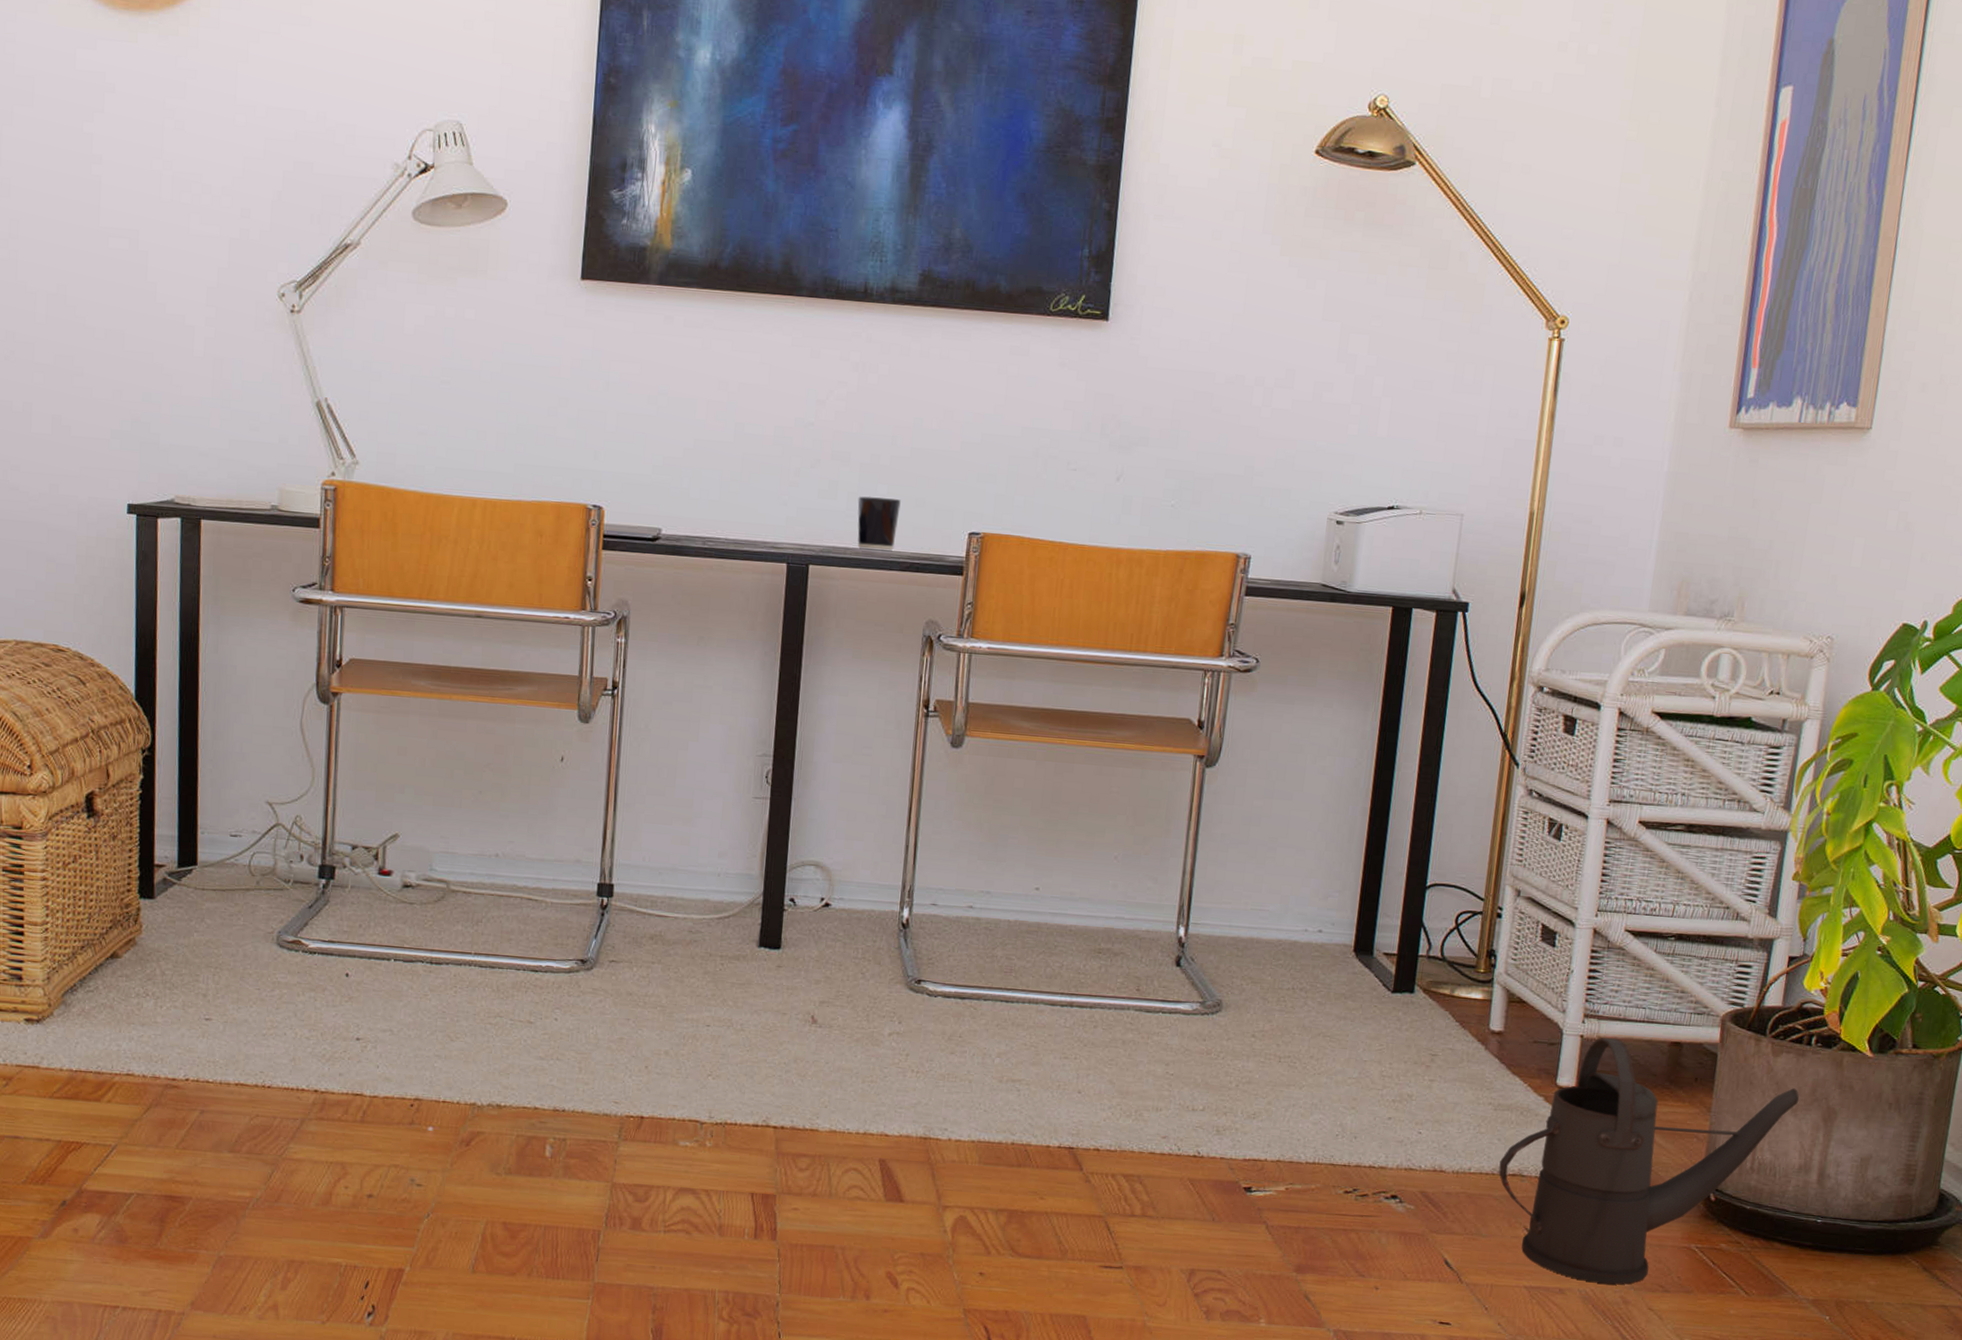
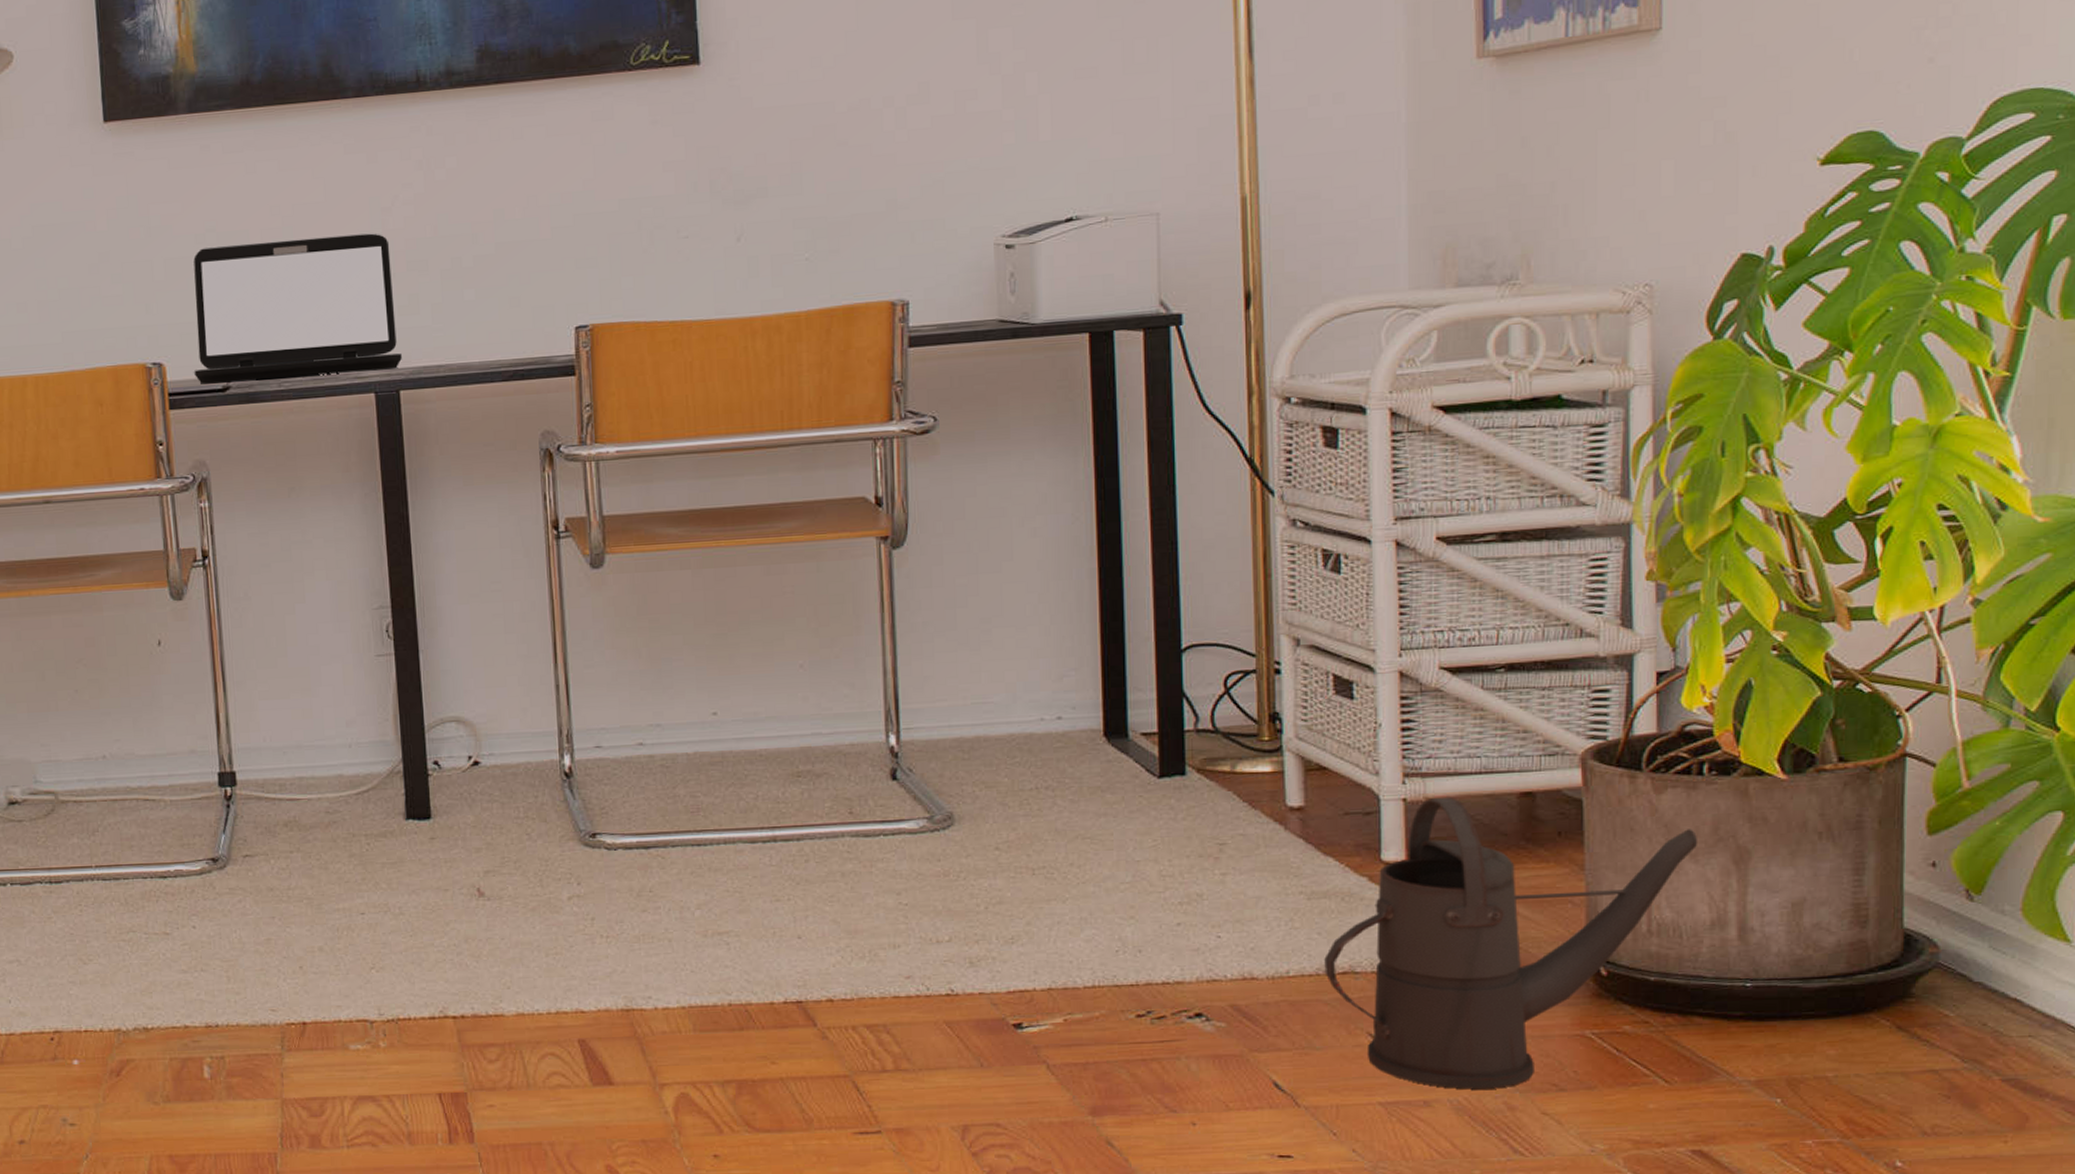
laptop: none [629,409,819,545] -> present [193,233,402,384]
mug: present [857,496,901,551] -> none [443,302,493,363]

